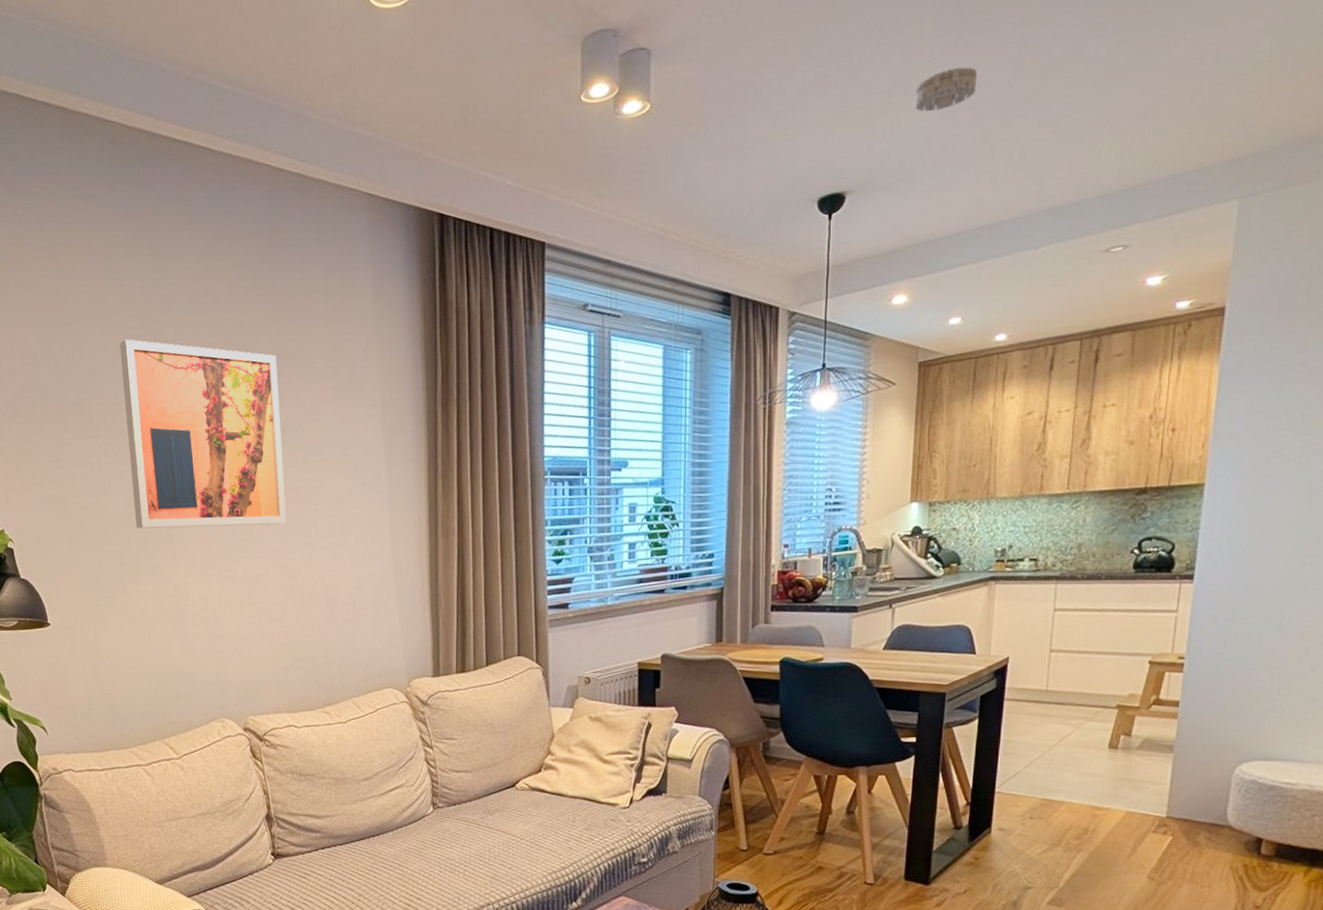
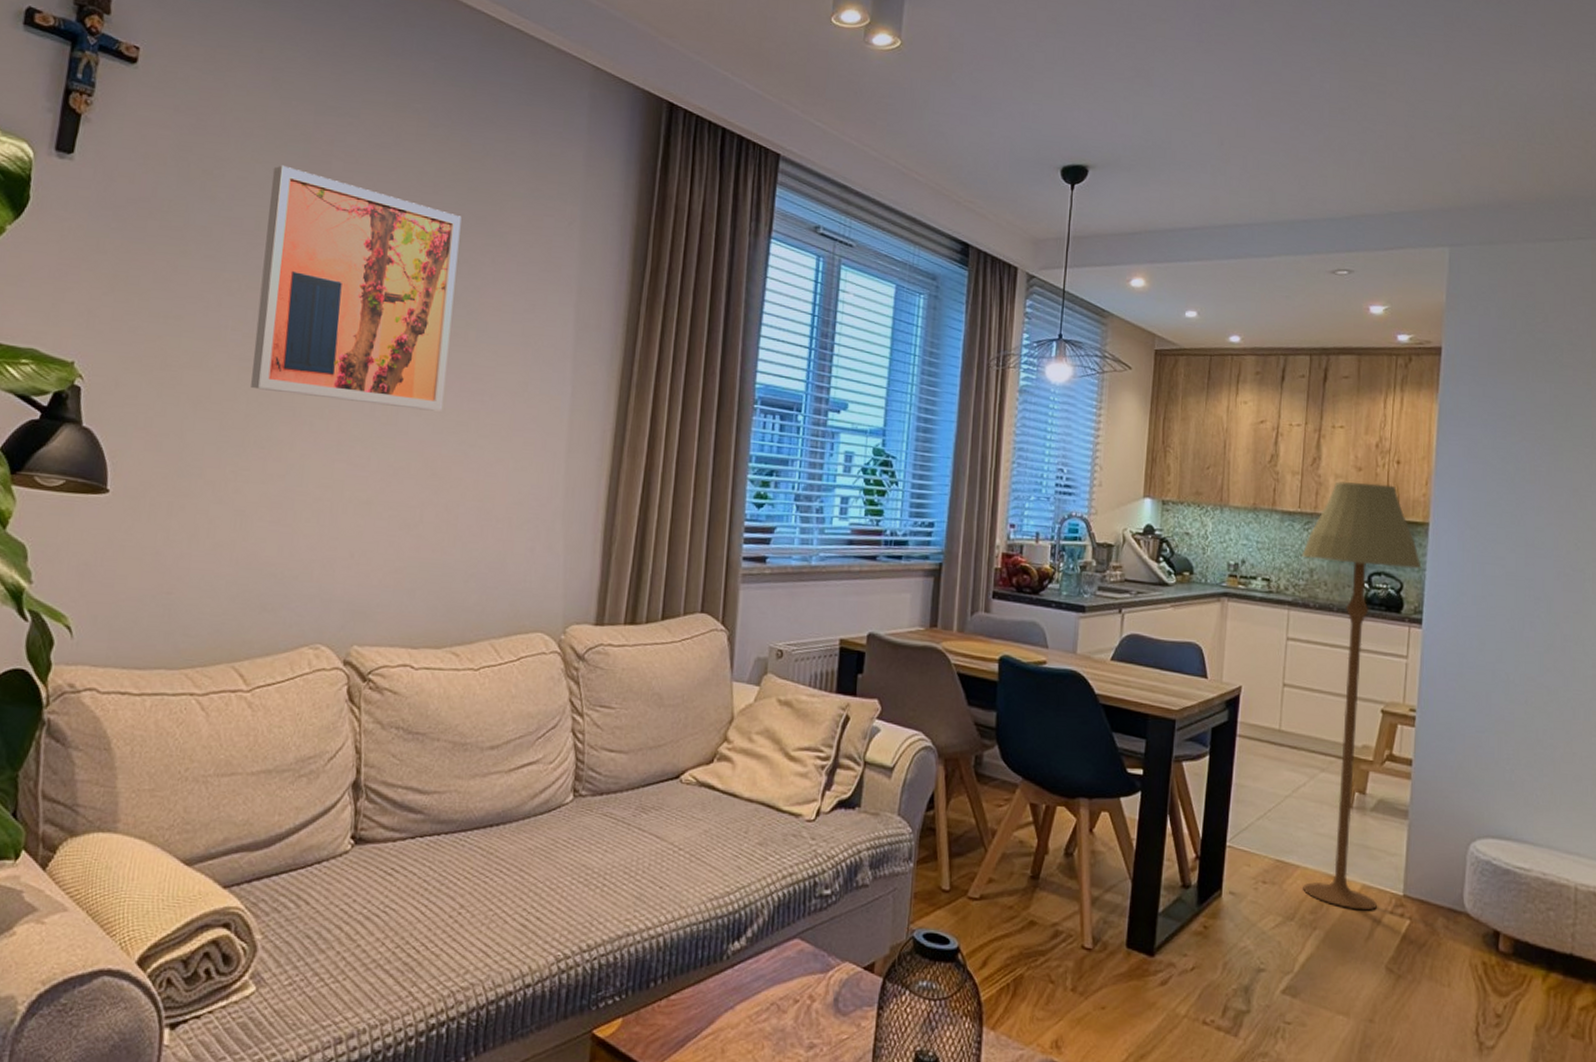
smoke detector: present [915,67,977,112] -> none [1157,71,1214,107]
floor lamp: none [1068,453,1195,833] -> present [1302,481,1422,911]

